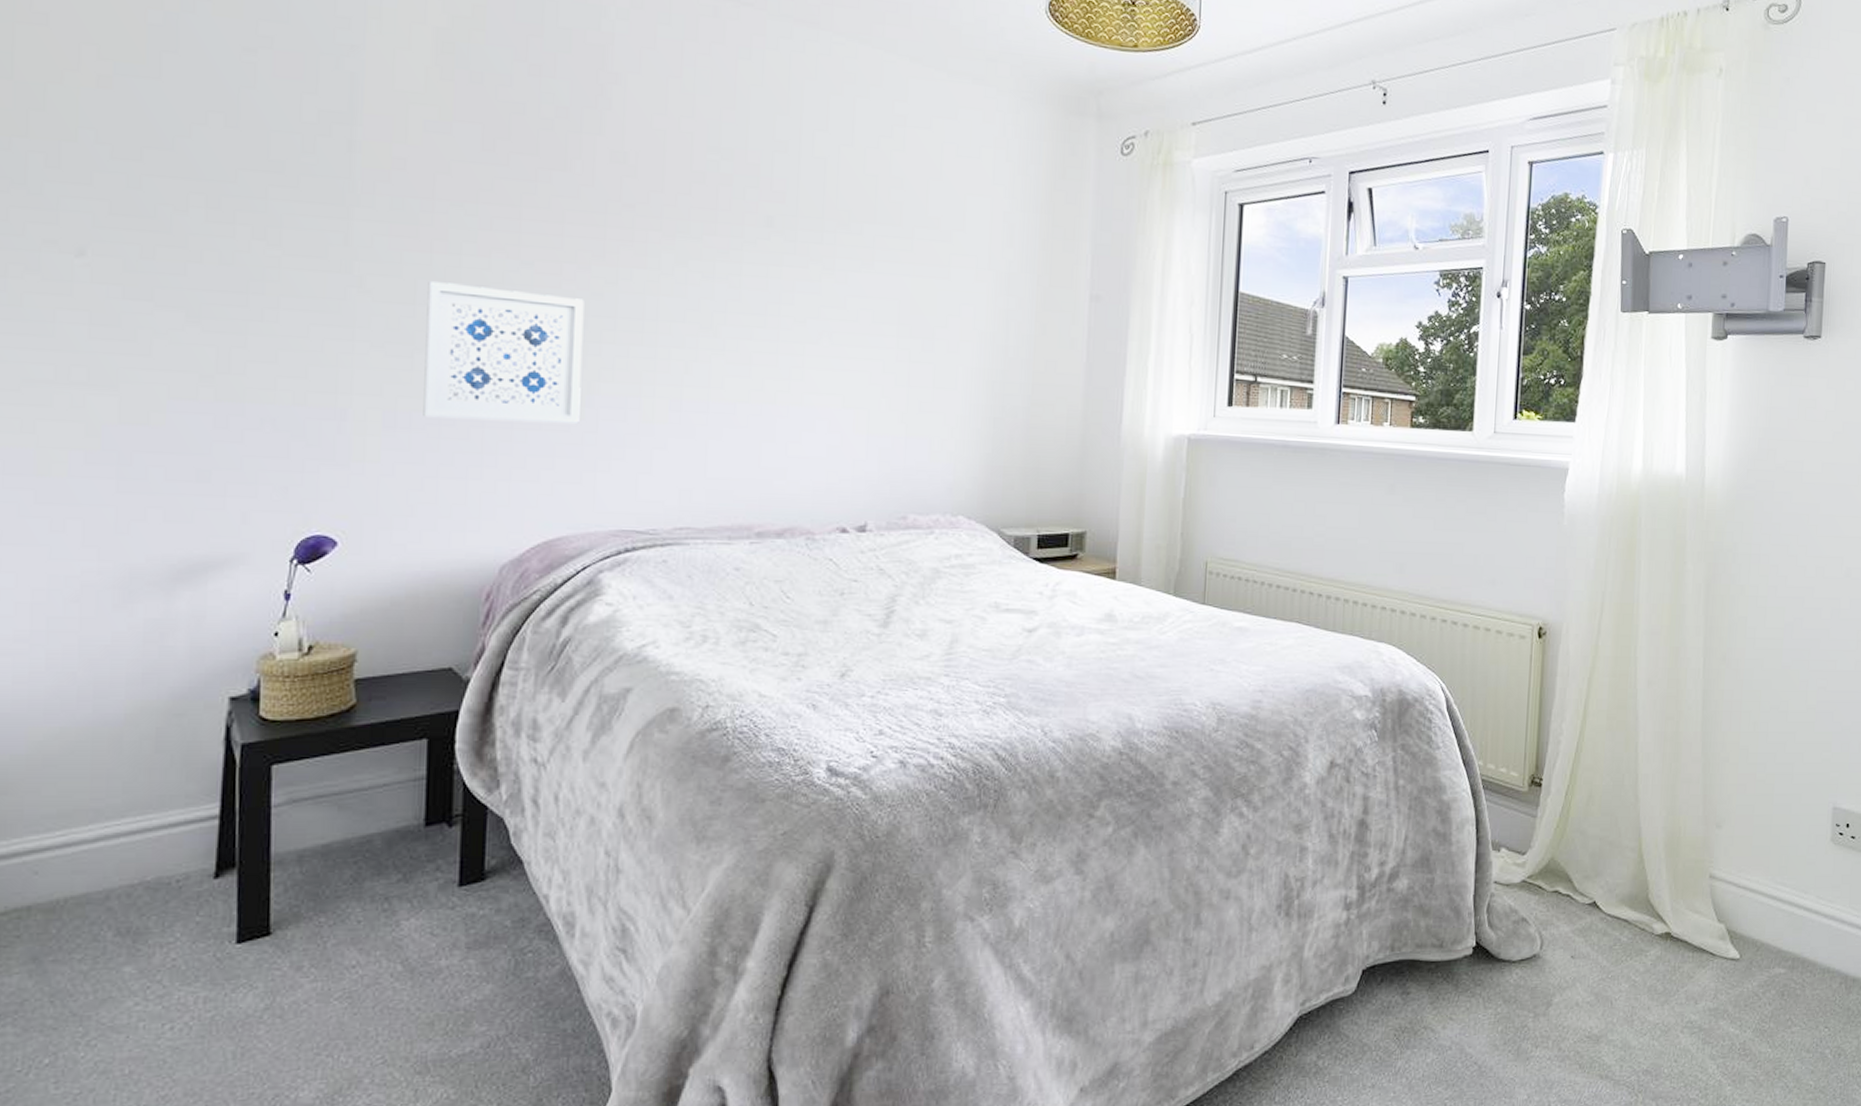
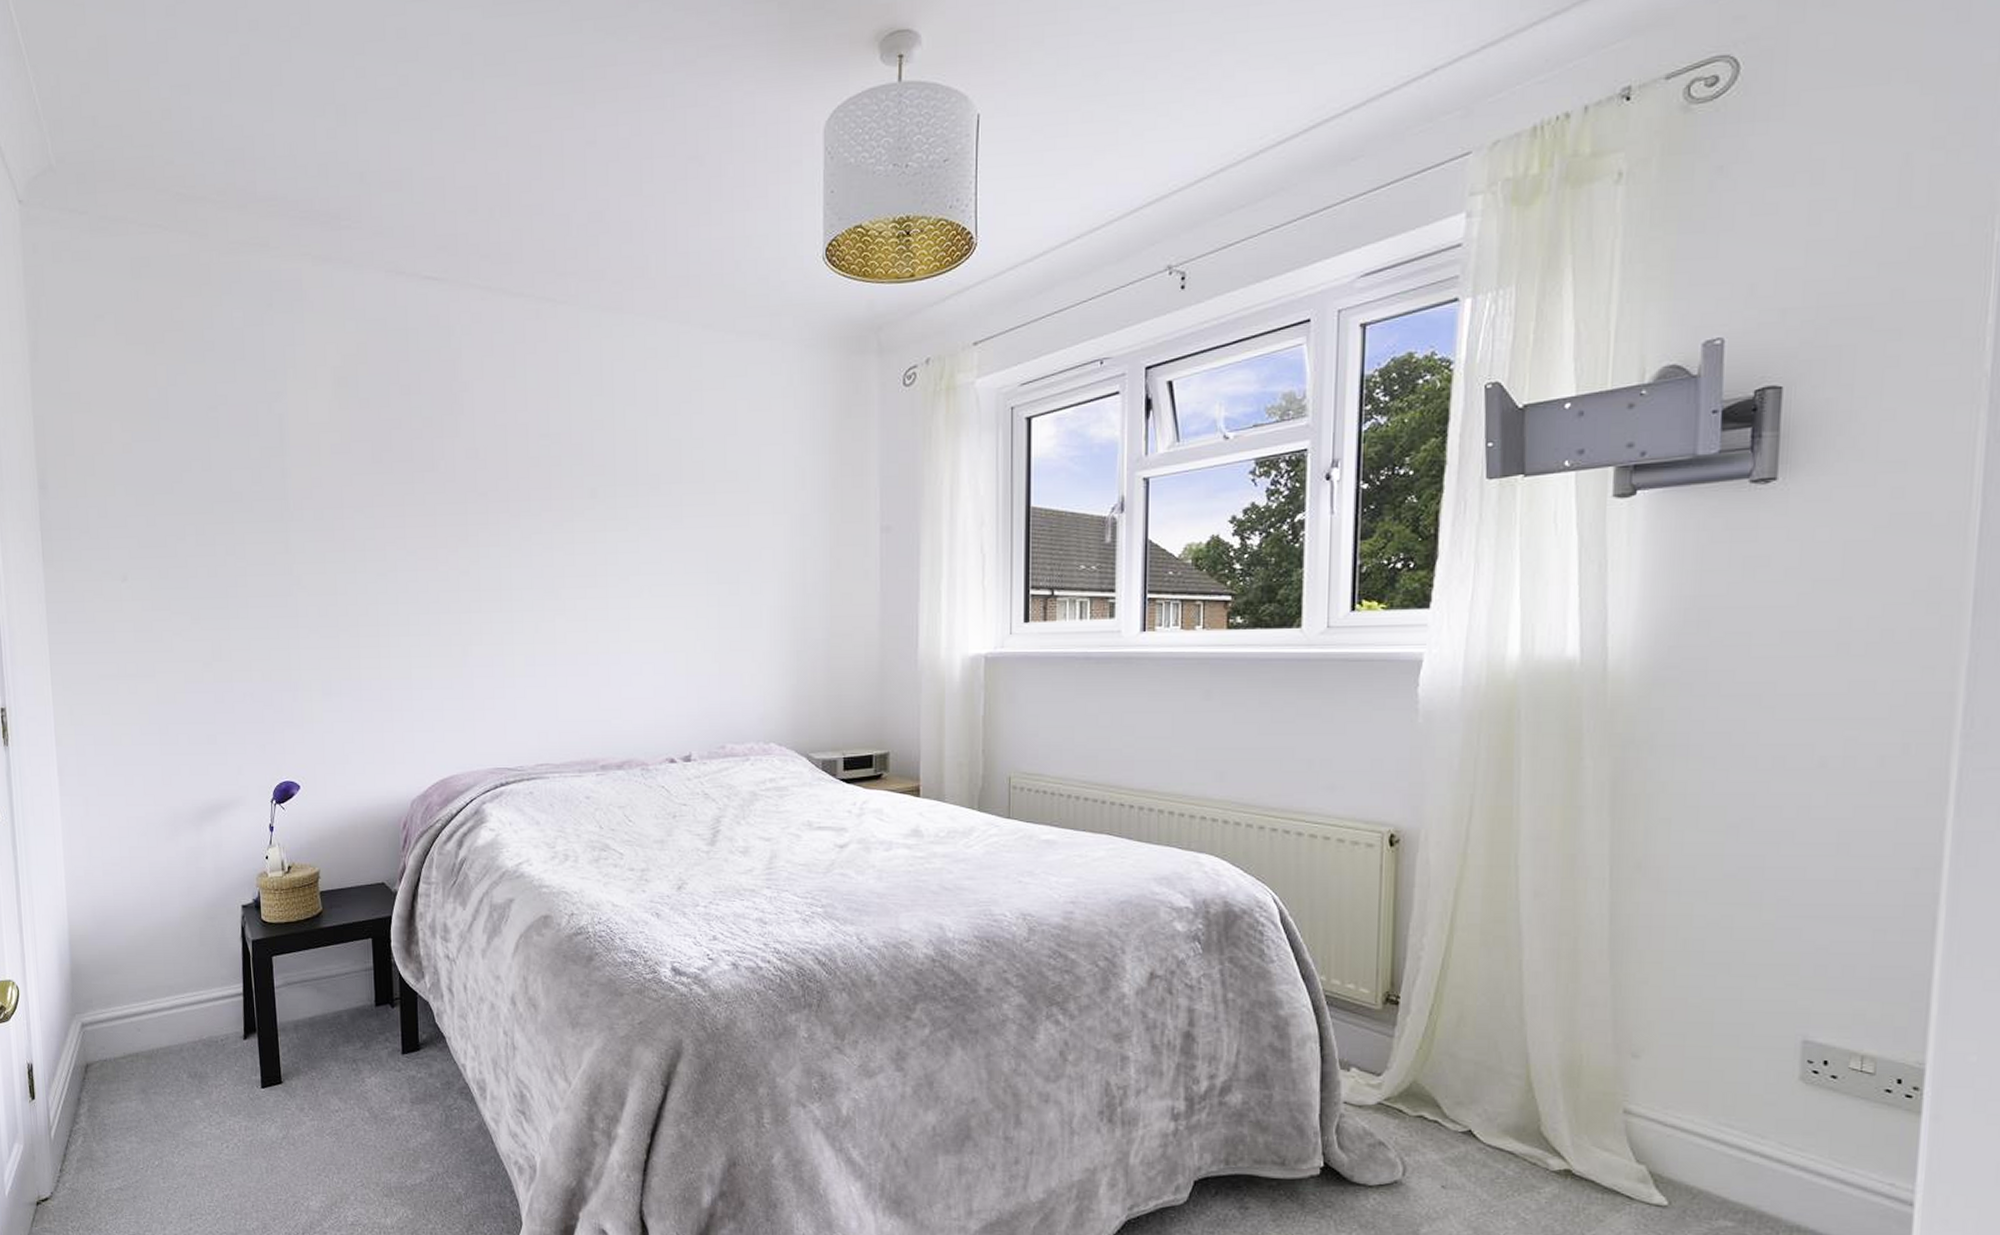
wall art: present [423,281,584,423] -> none [344,574,459,684]

